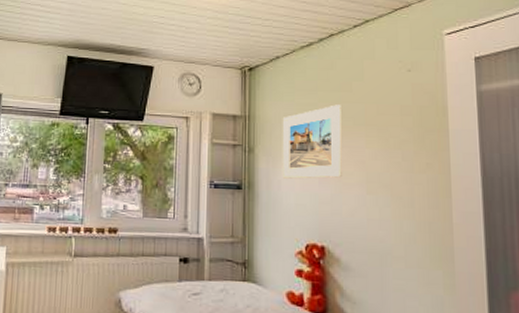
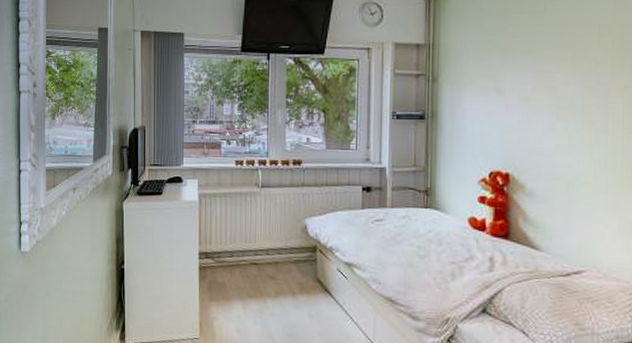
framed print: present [282,104,342,179] -> none [466,28,533,107]

